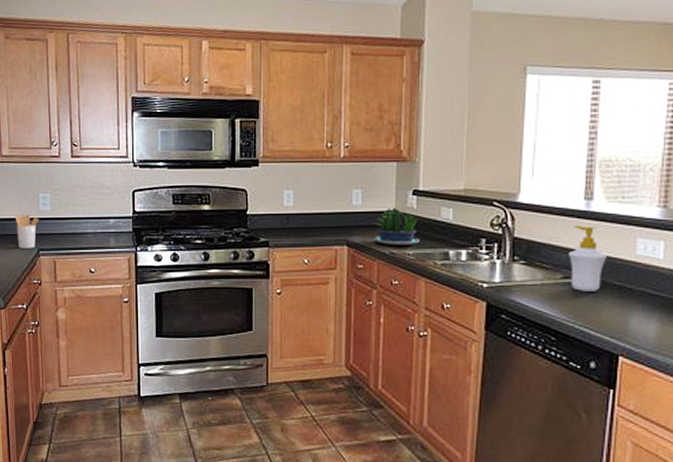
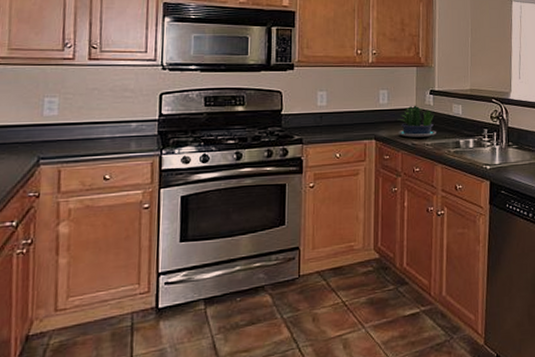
utensil holder: present [15,215,39,249] -> none [9,121,43,158]

